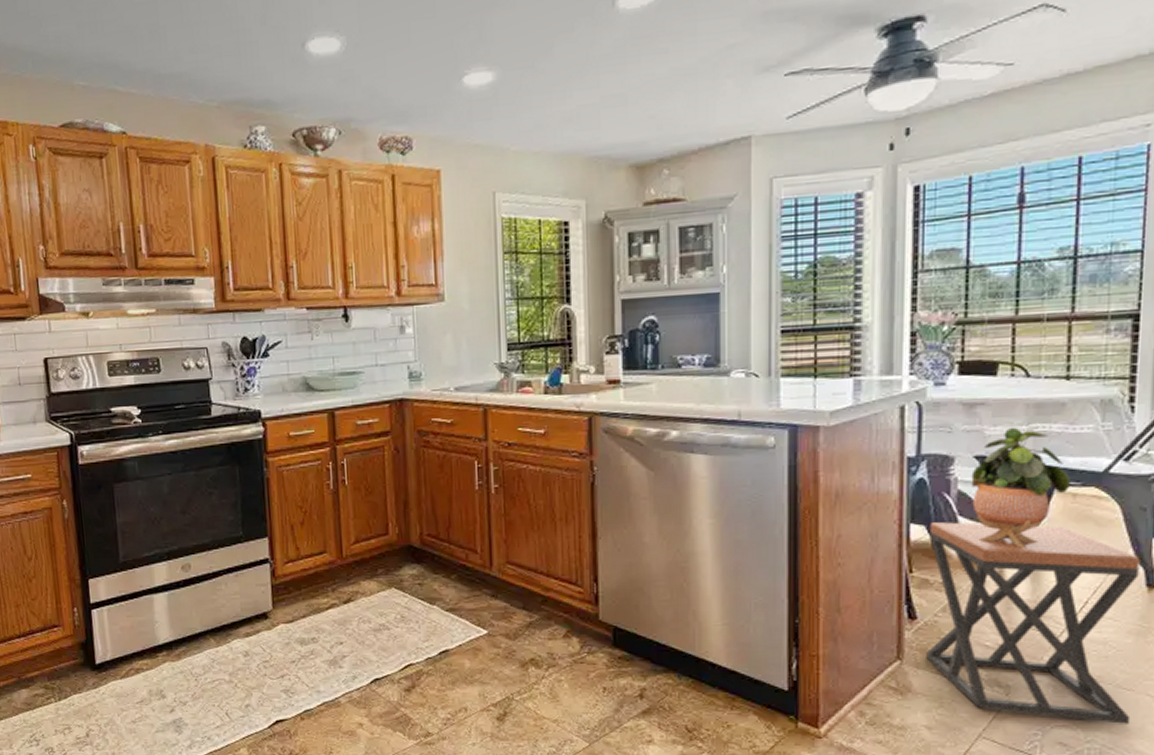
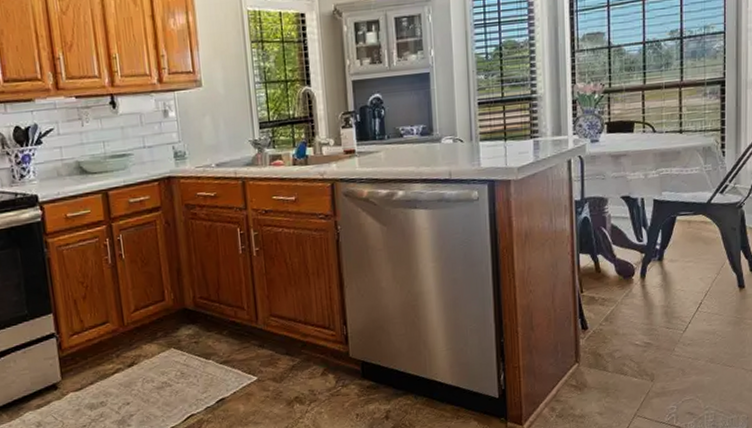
stool: present [926,522,1140,724] -> none [593,246,733,394]
potted plant: present [971,428,1072,549] -> none [620,173,687,267]

